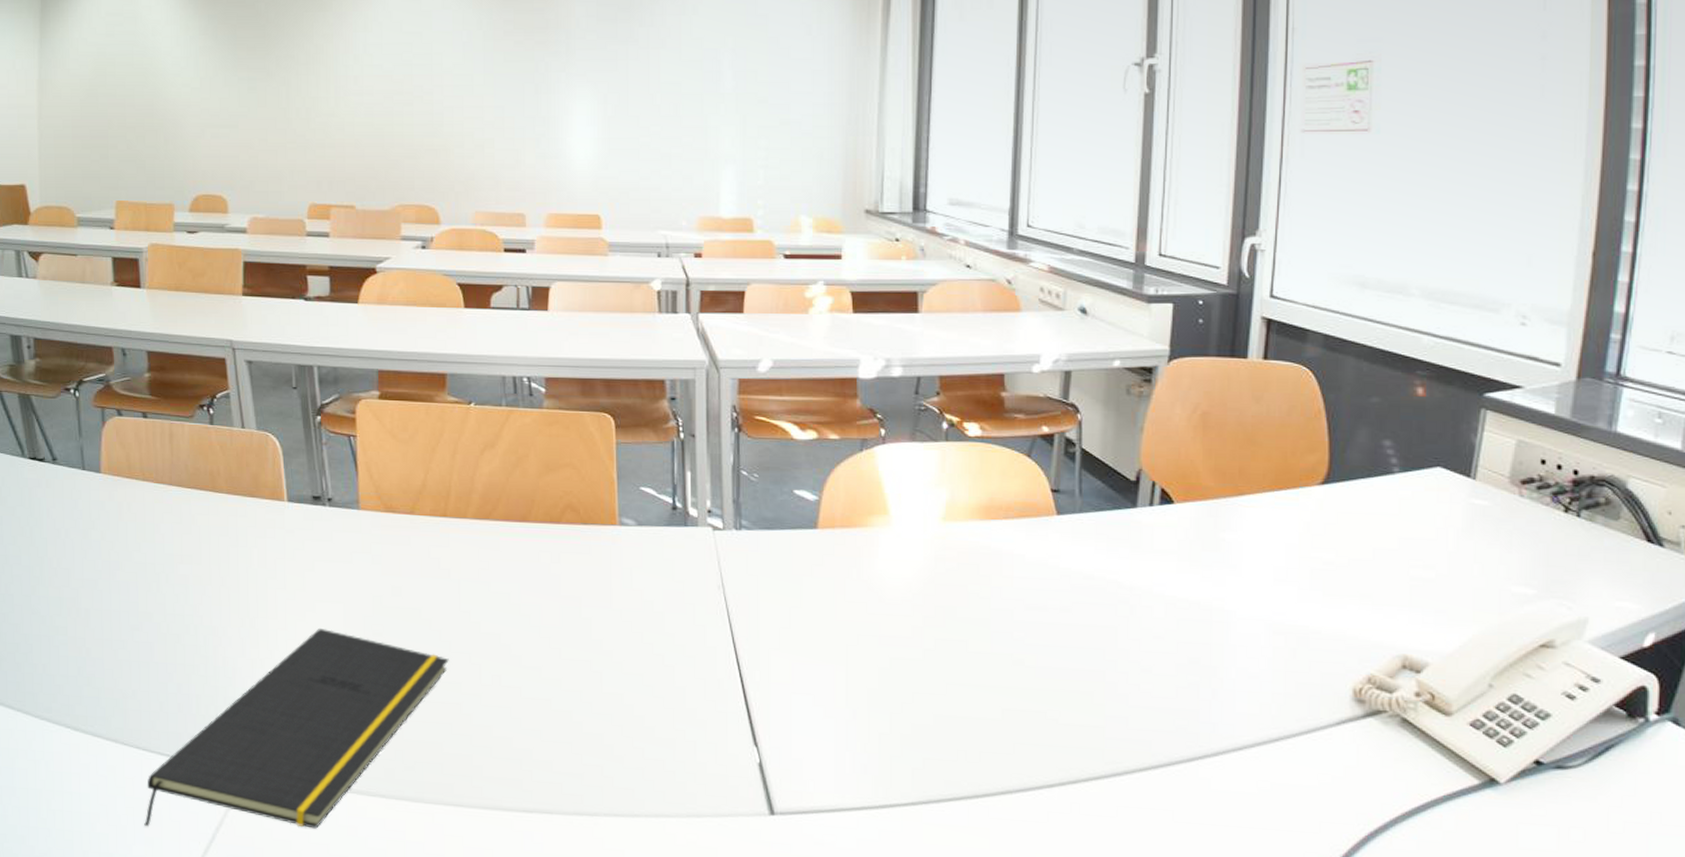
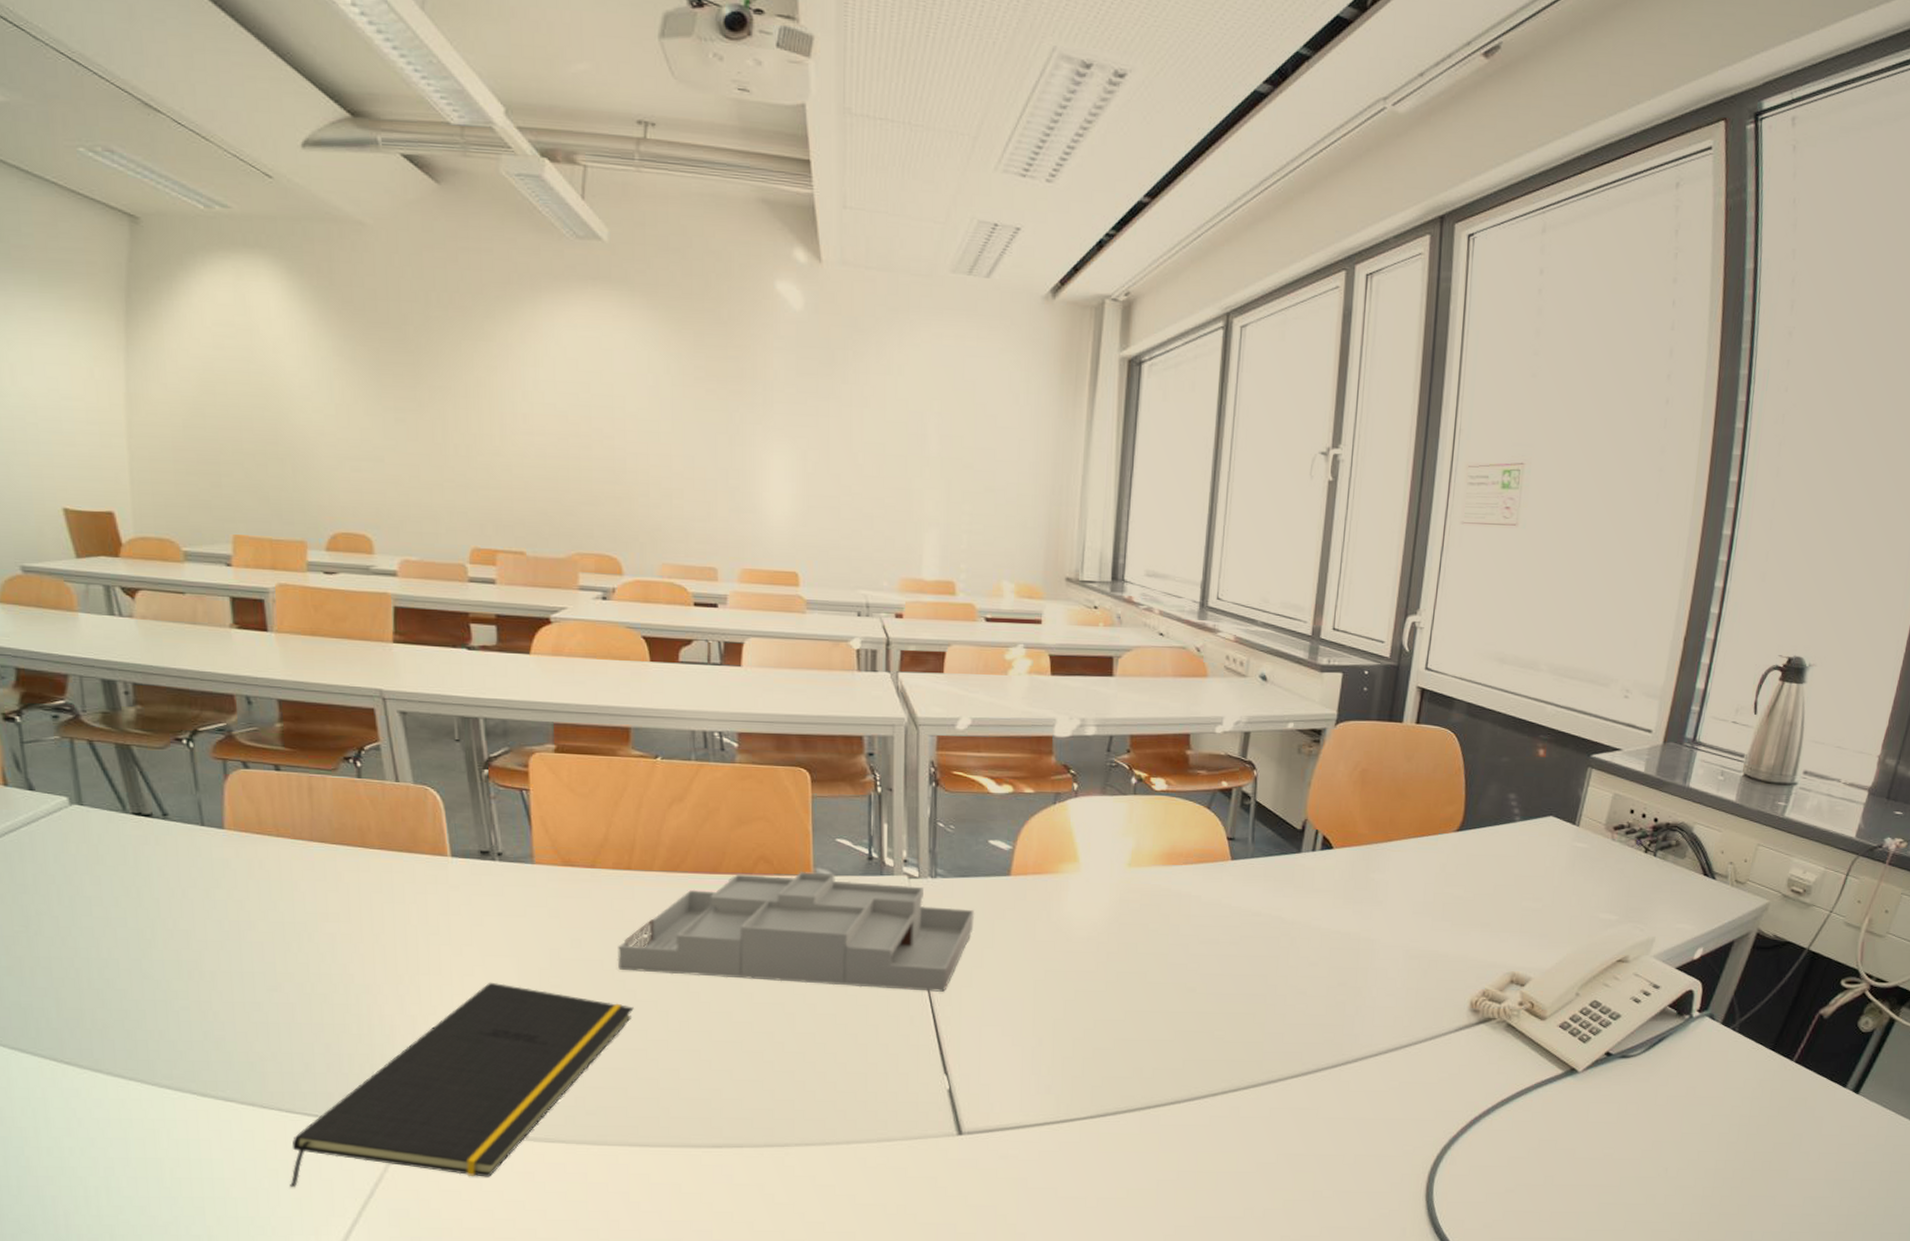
desk organizer: none [433,520,782,654] -> present [617,870,975,992]

